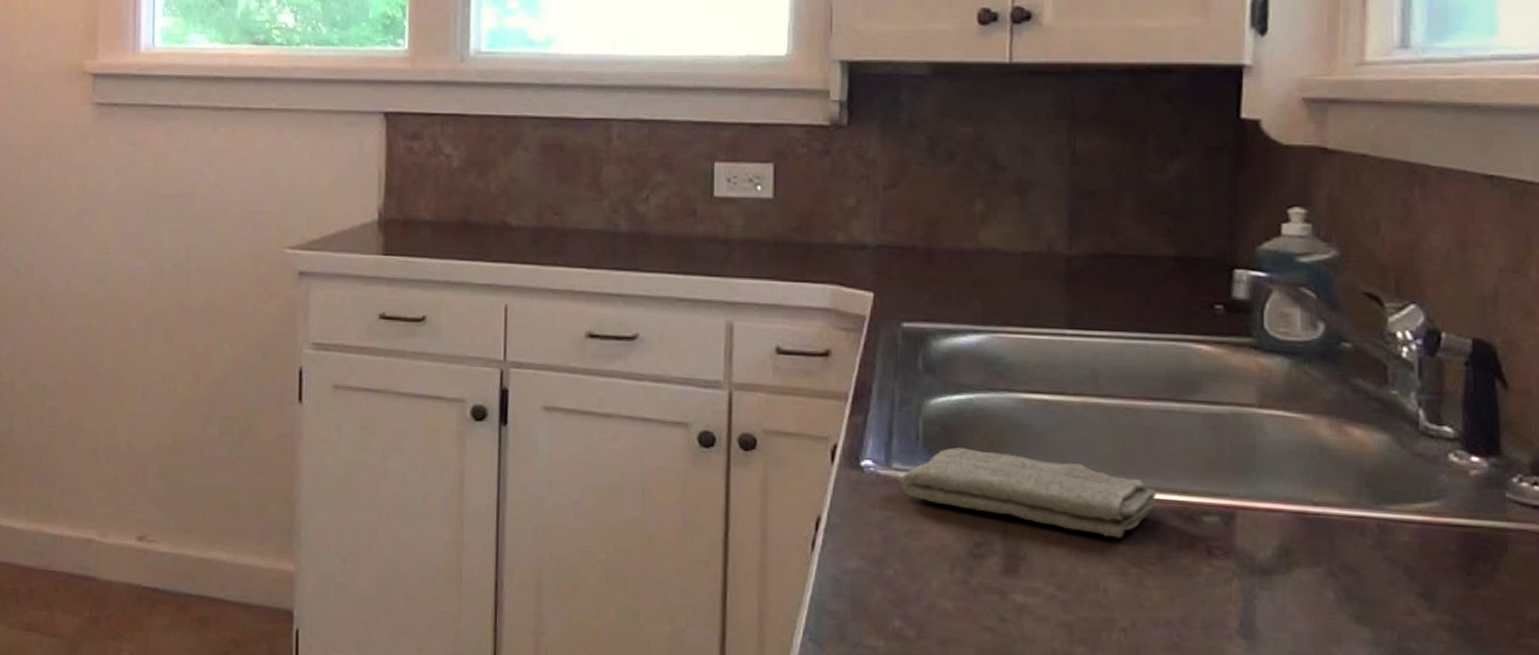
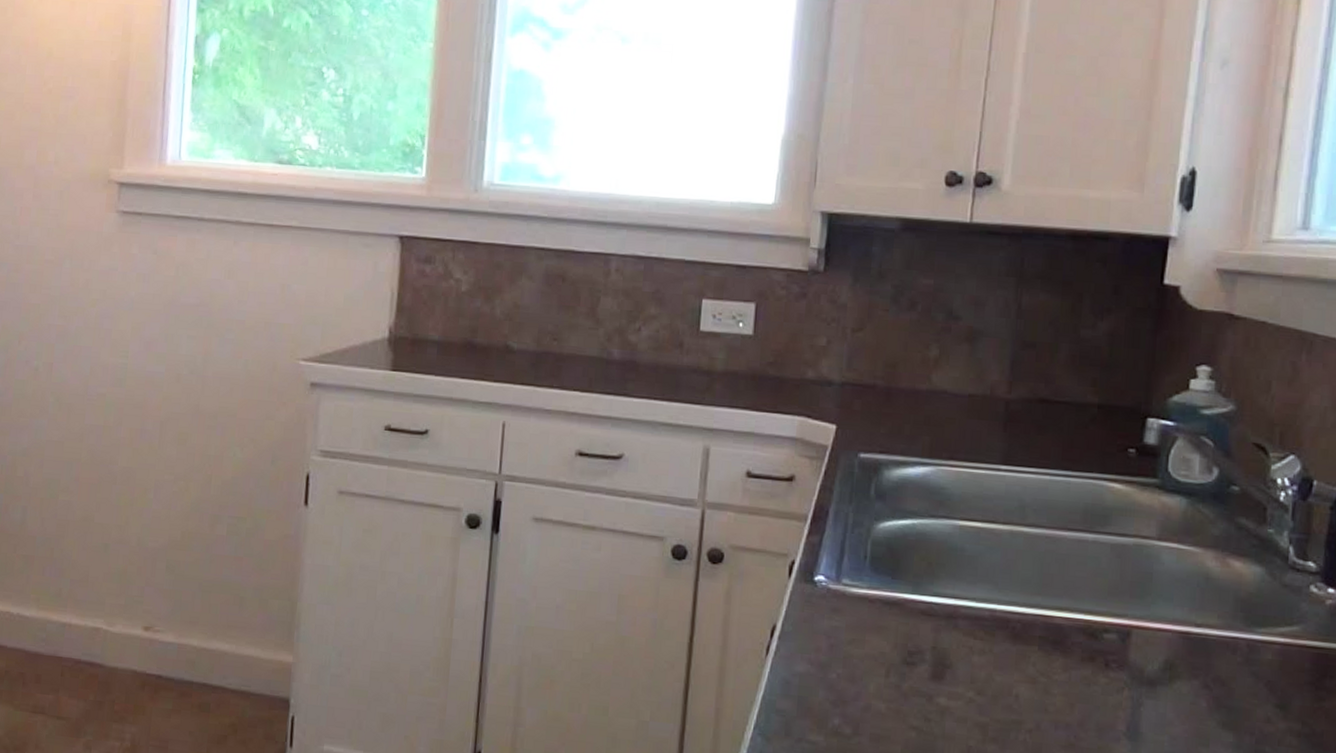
washcloth: present [900,447,1156,539] -> none [847,566,1066,651]

